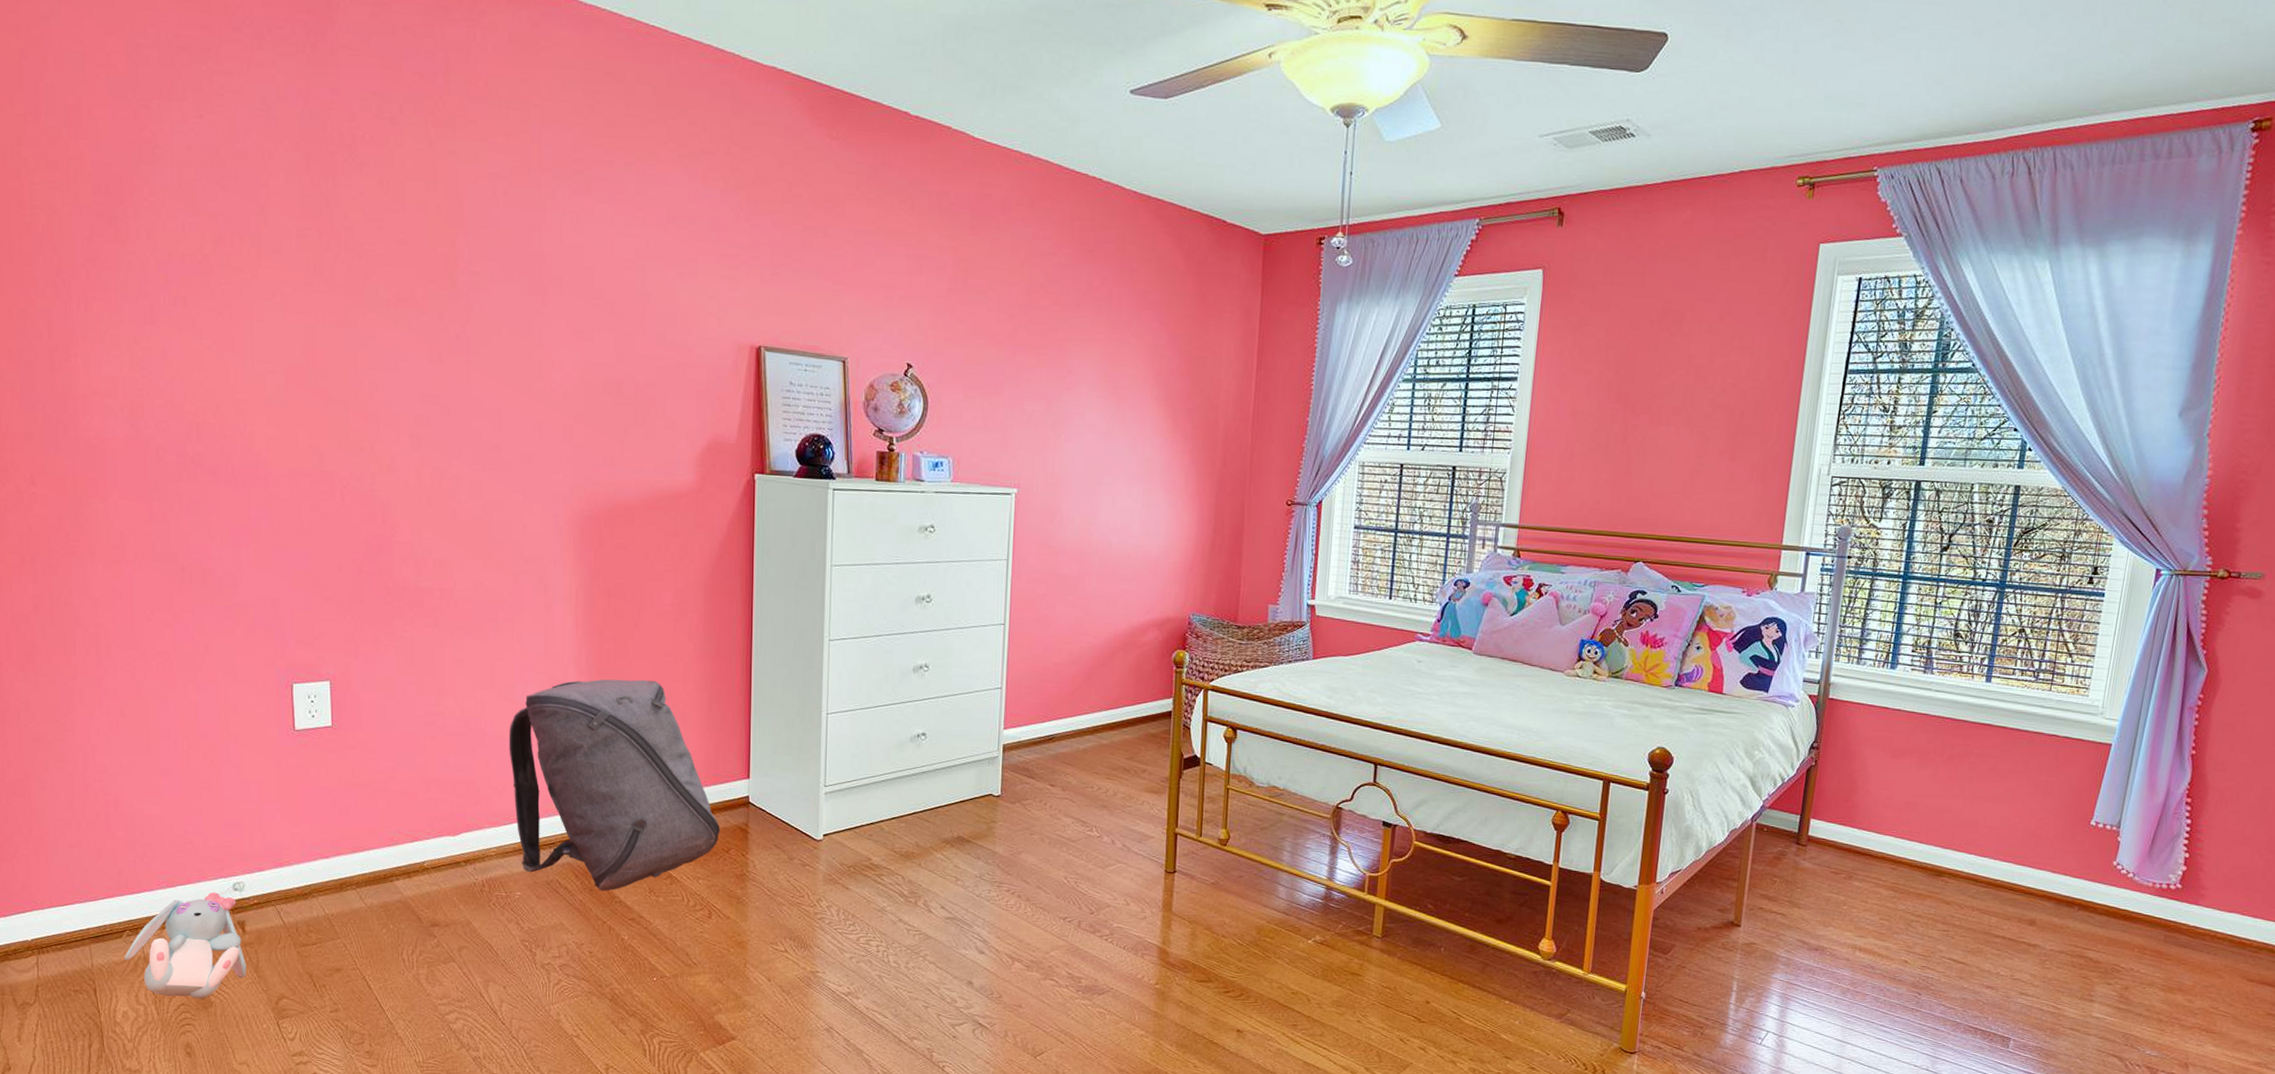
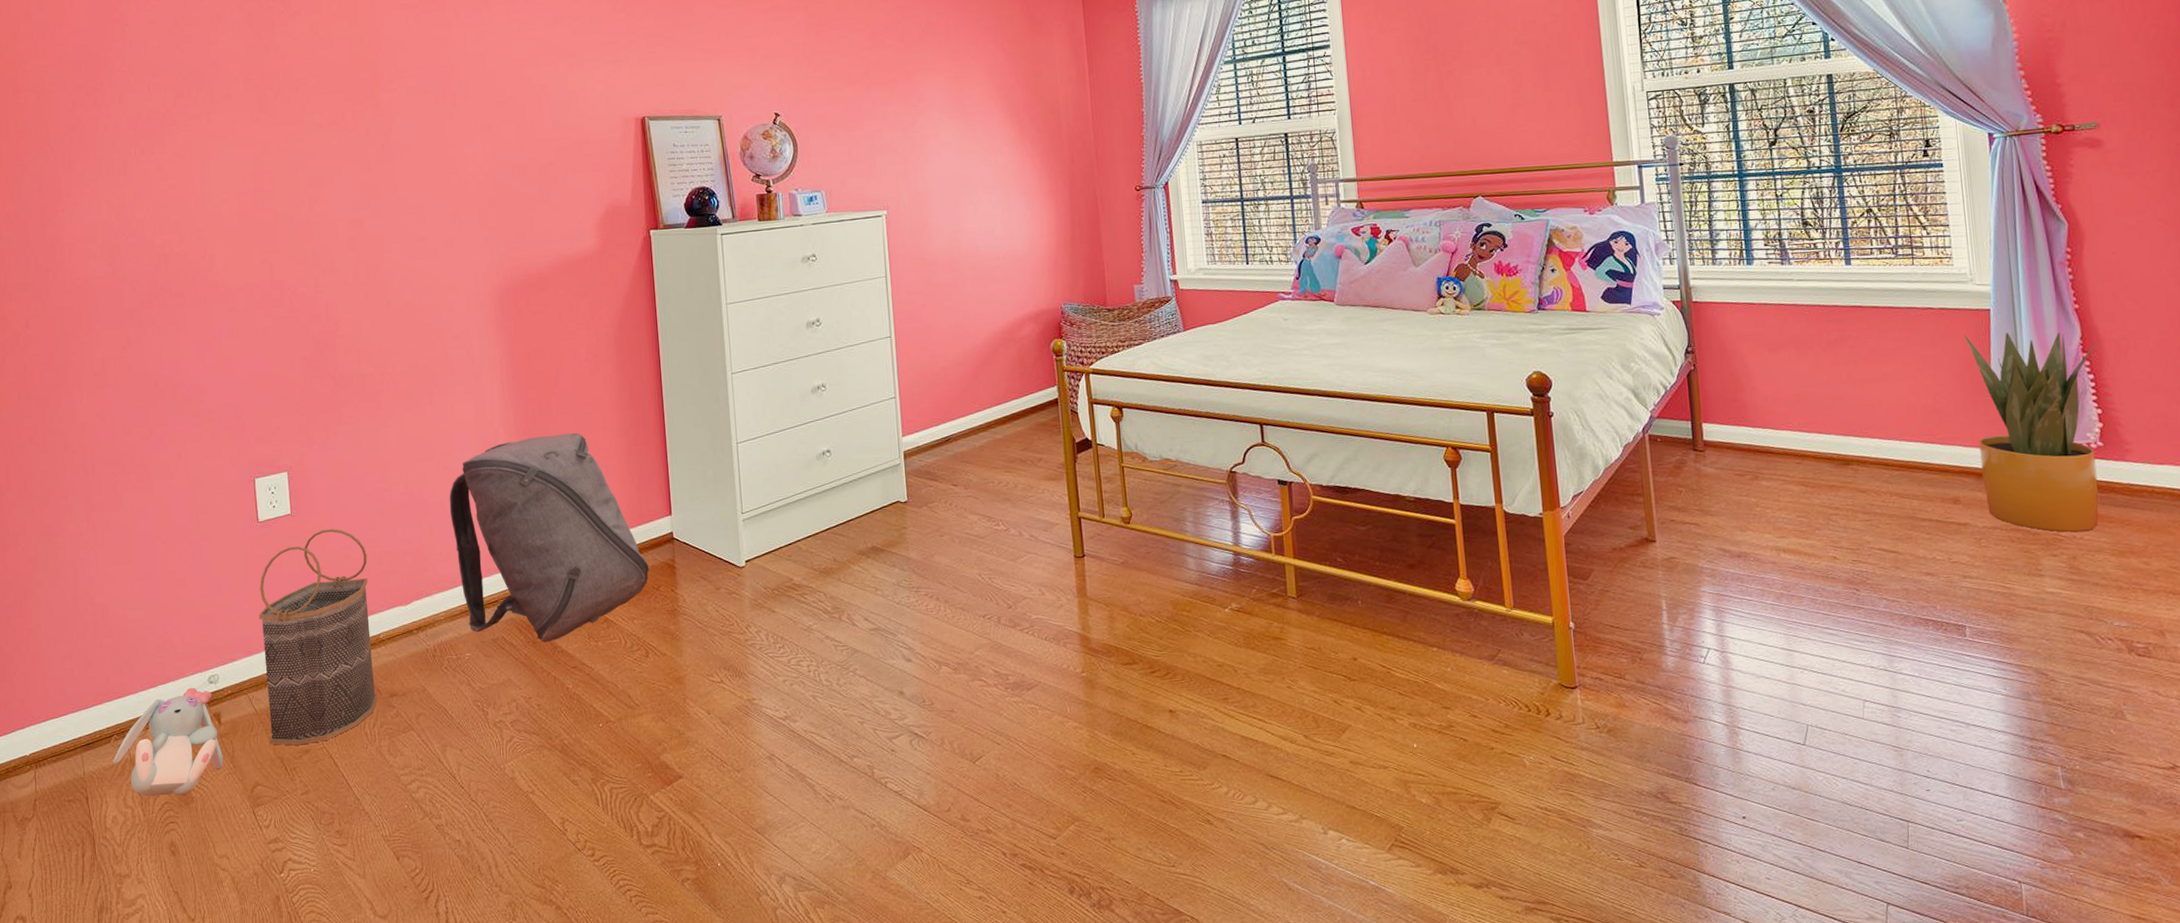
basket: none [291,747,418,964] -> present [258,529,378,746]
planter: none [2059,766,2205,965] -> present [1963,332,2099,532]

